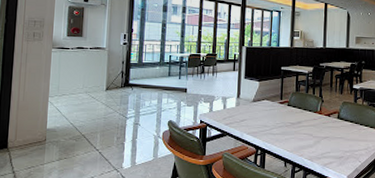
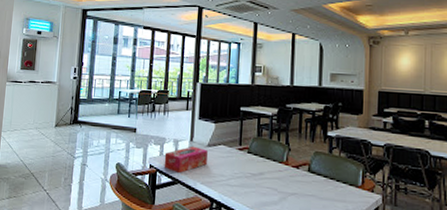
tissue box: none [213,102,253,126] -> present [164,146,208,173]

